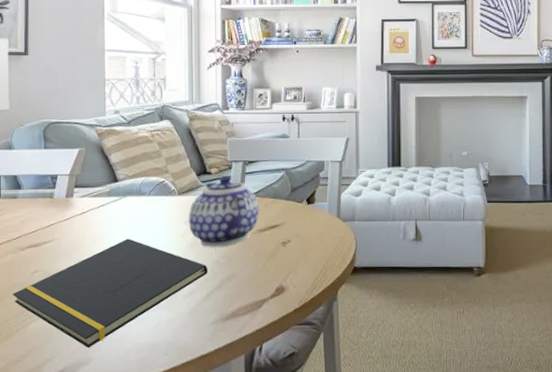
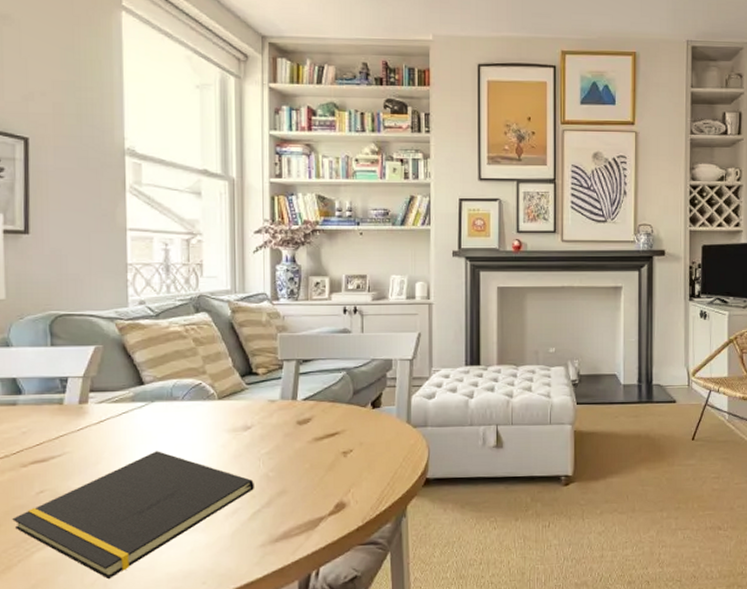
teapot: present [189,175,259,247] -> none [231,376,315,459]

